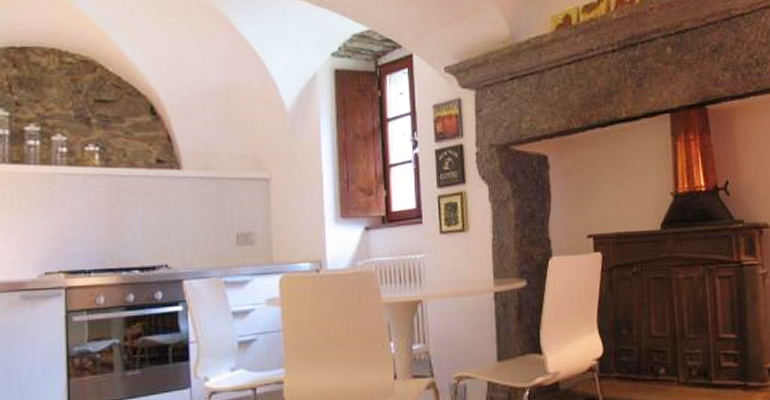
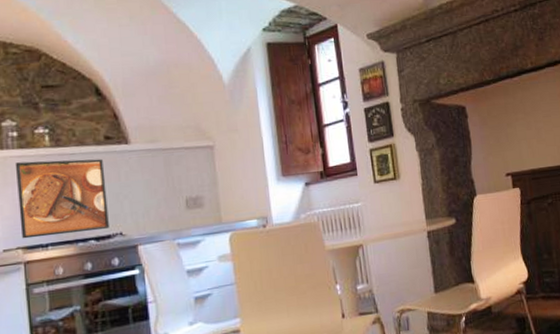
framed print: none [62,180,155,263] -> present [15,158,109,239]

